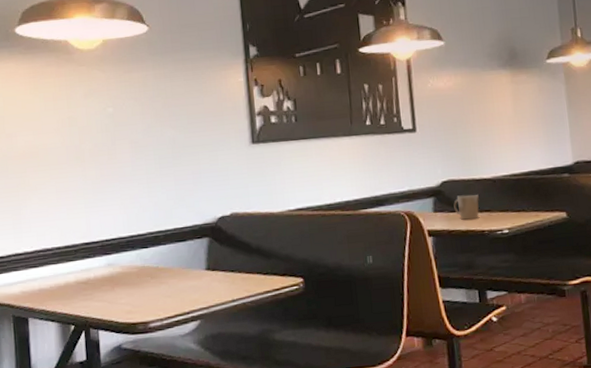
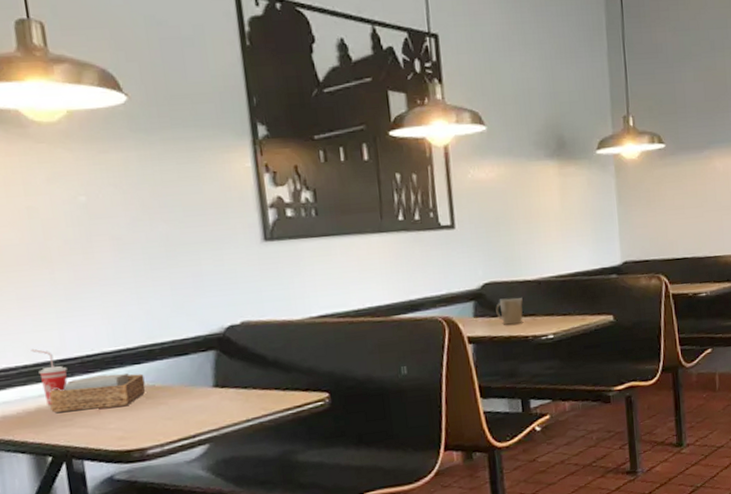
beverage cup: none [64,233,91,281] -> present [31,348,68,405]
napkin holder: none [75,256,151,288] -> present [49,373,146,413]

